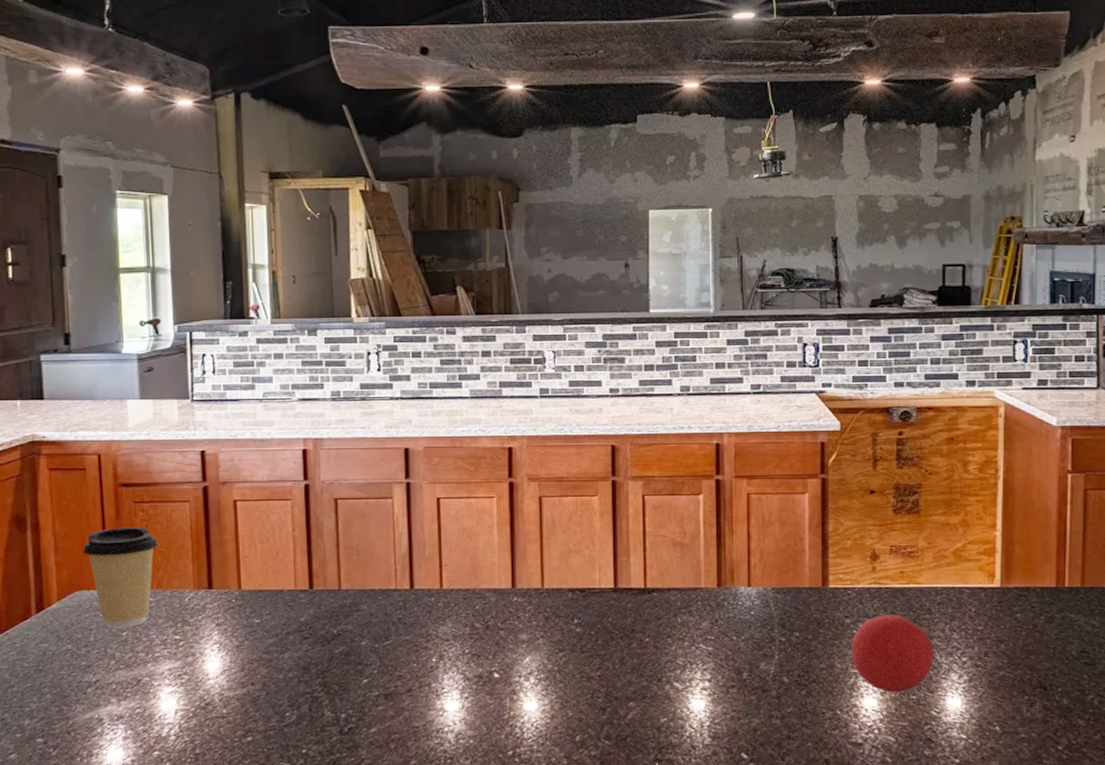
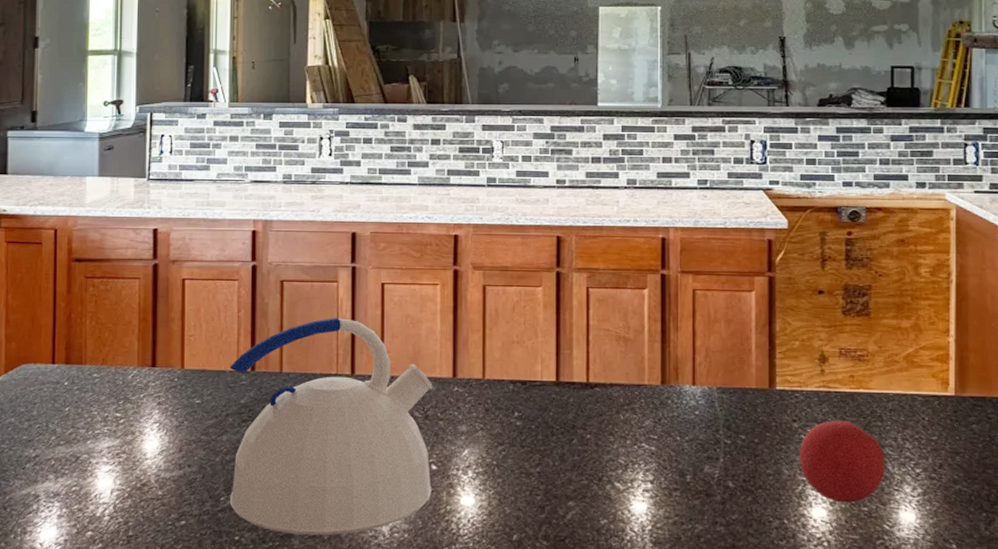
coffee cup: present [82,527,159,628] -> none [32,302,107,403]
kettle: none [287,533,495,745] -> present [230,317,433,535]

